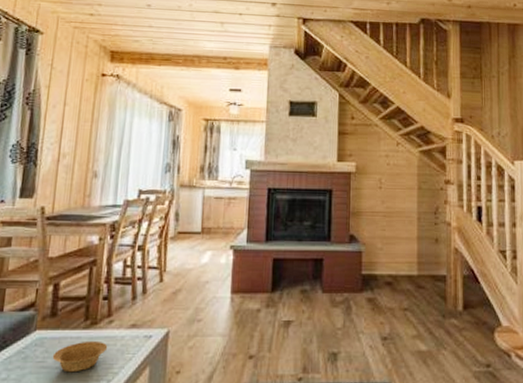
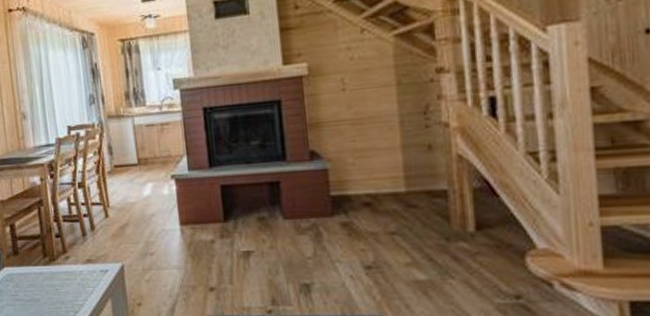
bowl: present [52,340,108,373] -> none [23,275,69,305]

